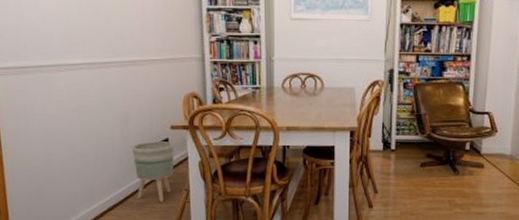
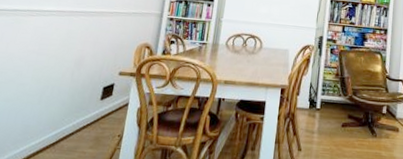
planter: present [131,141,174,203] -> none [69,85,118,148]

